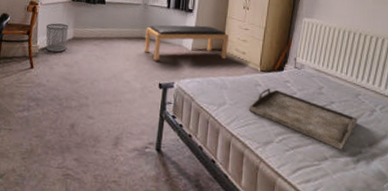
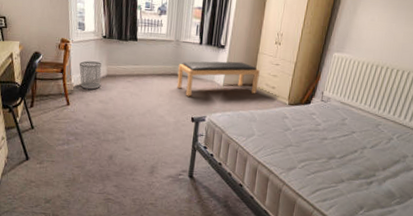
serving tray: present [248,88,358,150] -> none [275,120,376,173]

